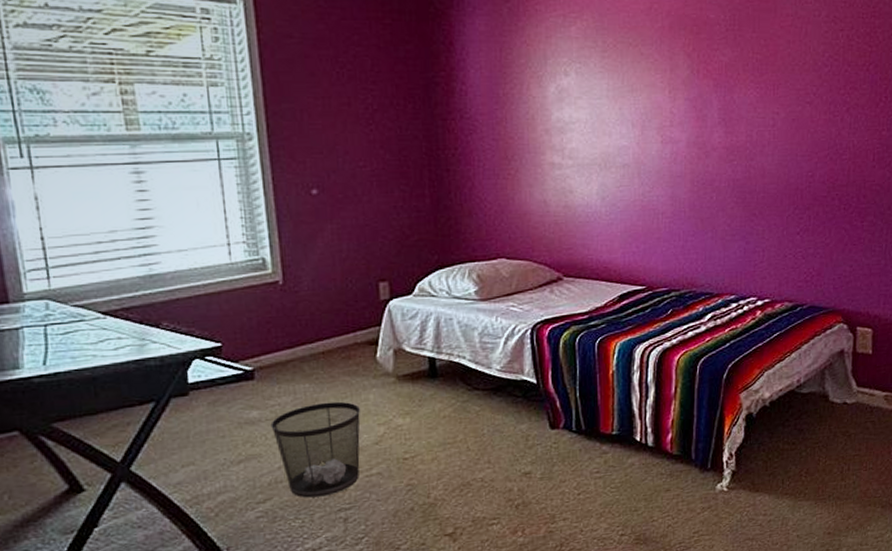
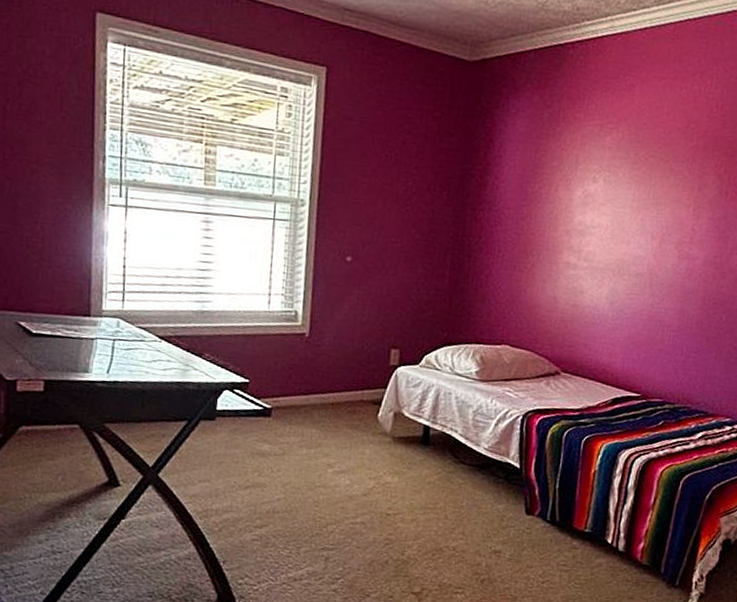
waste bin: present [270,401,360,498] -> none [277,448,356,534]

